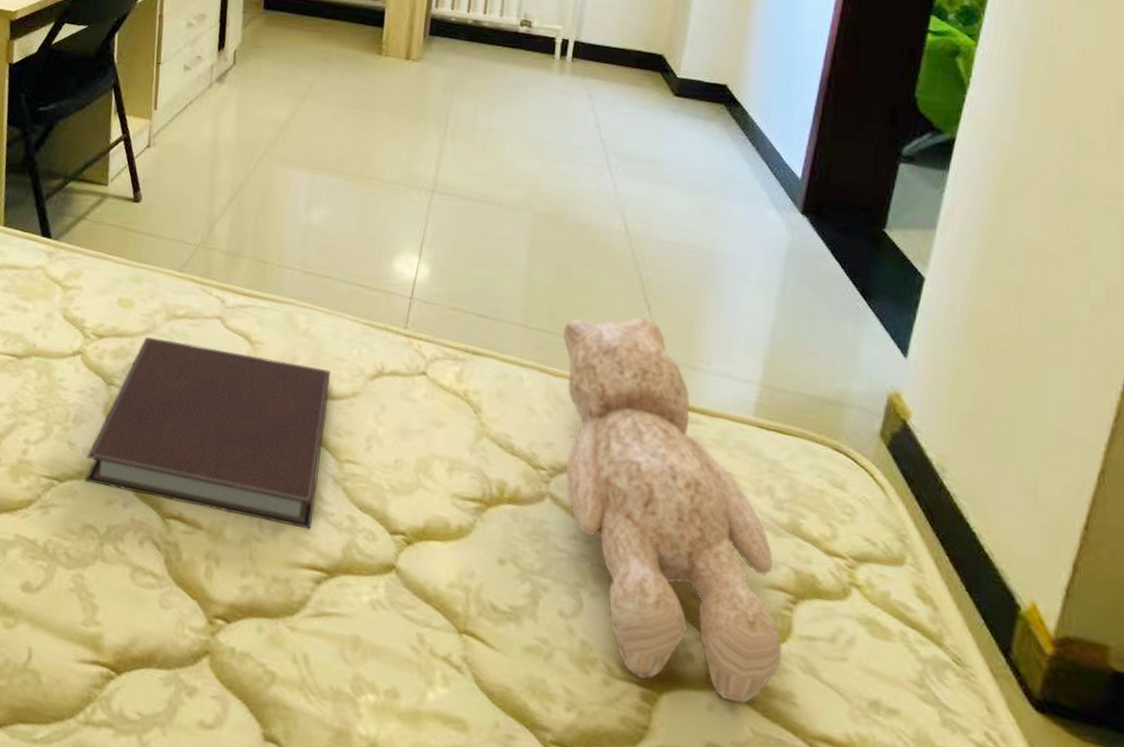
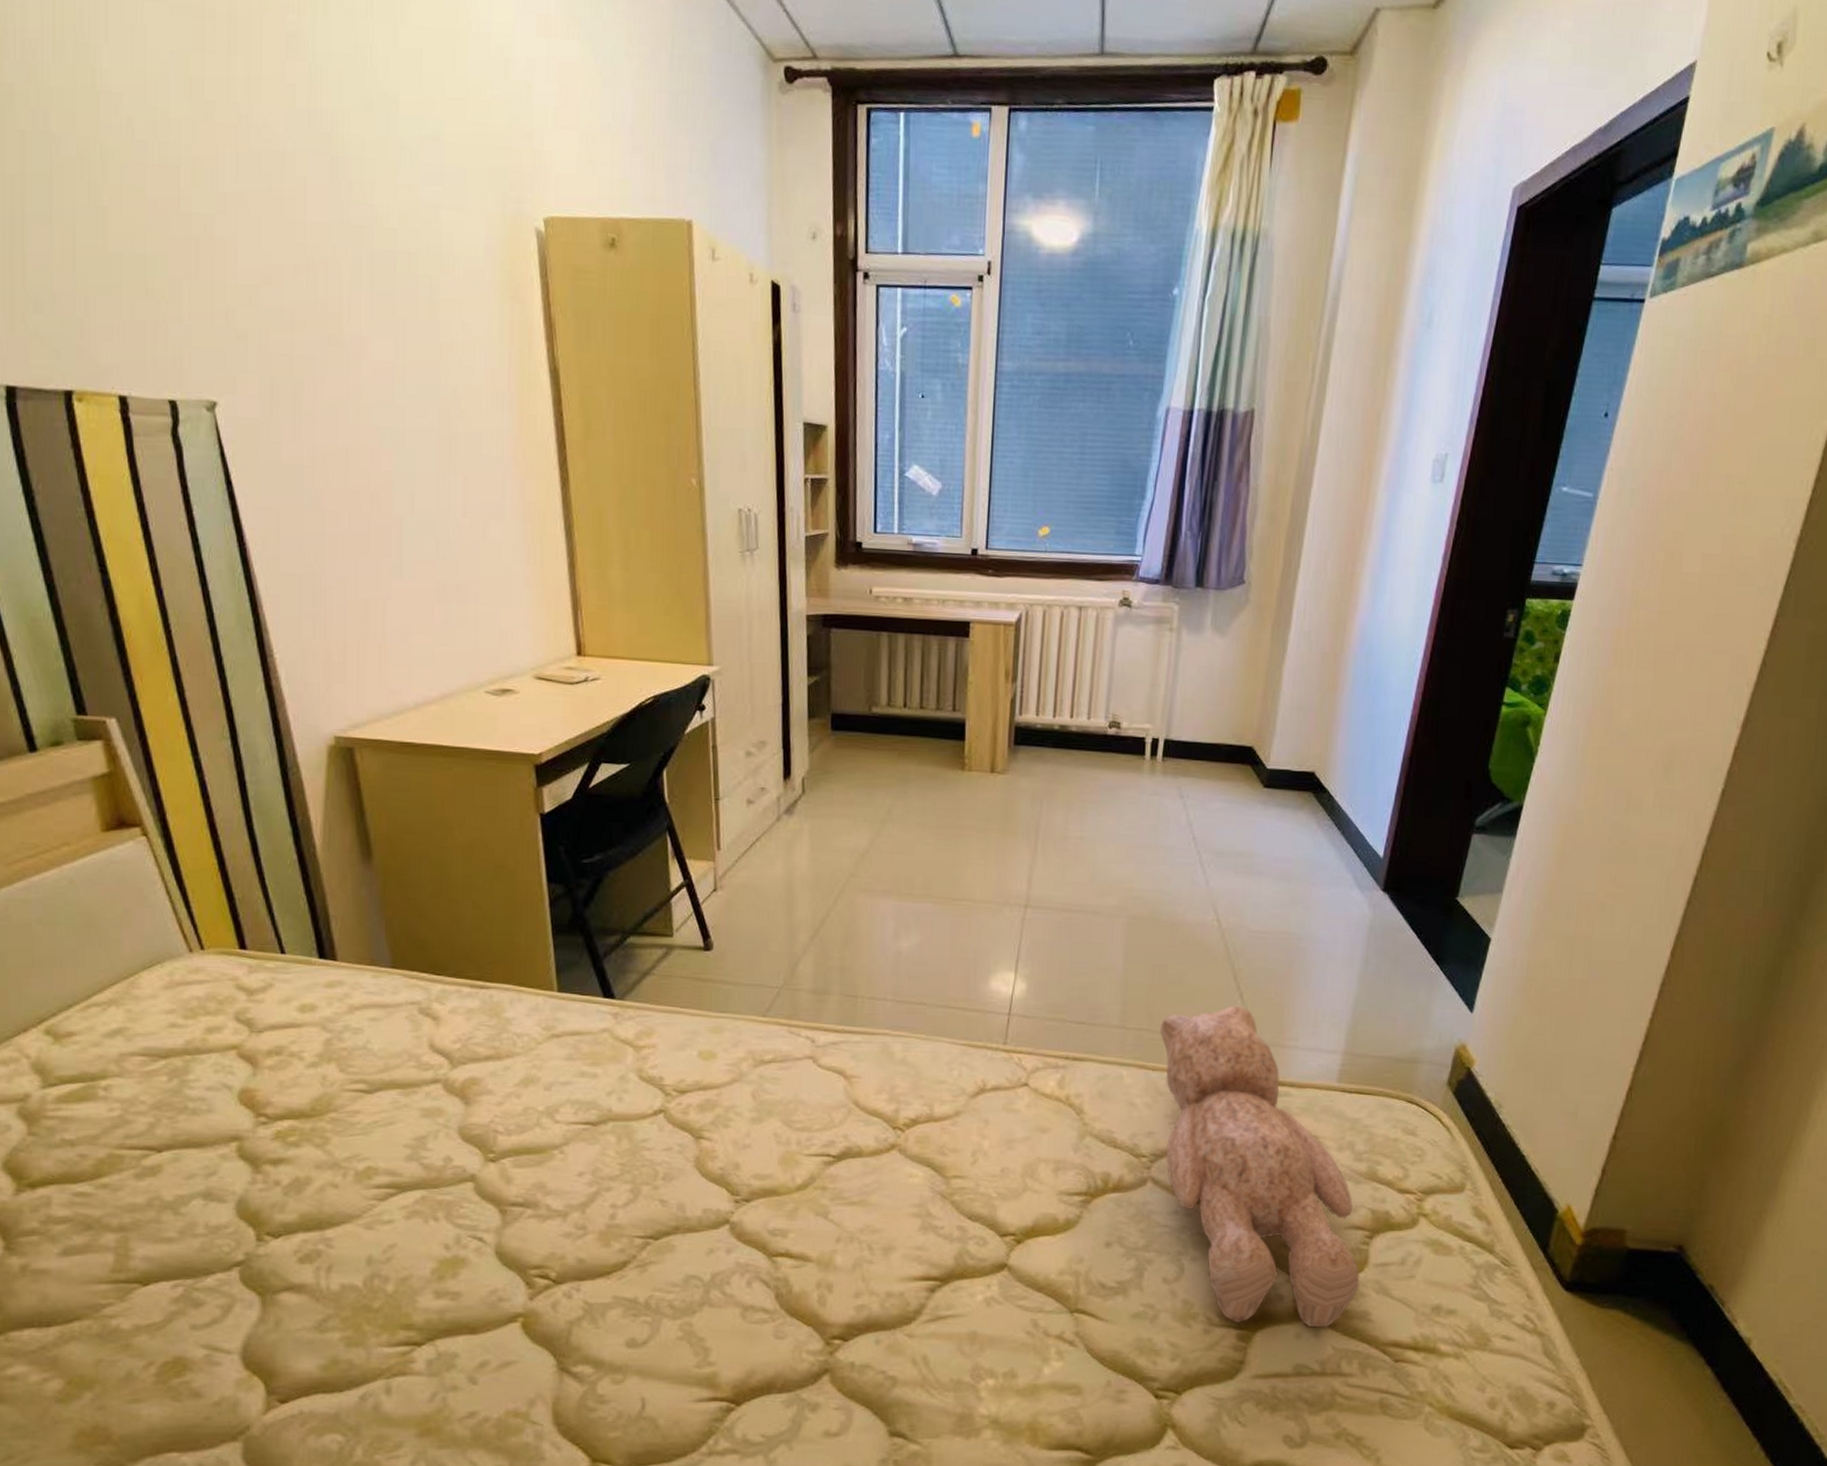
notebook: present [85,336,331,530] -> none [681,1085,931,1245]

